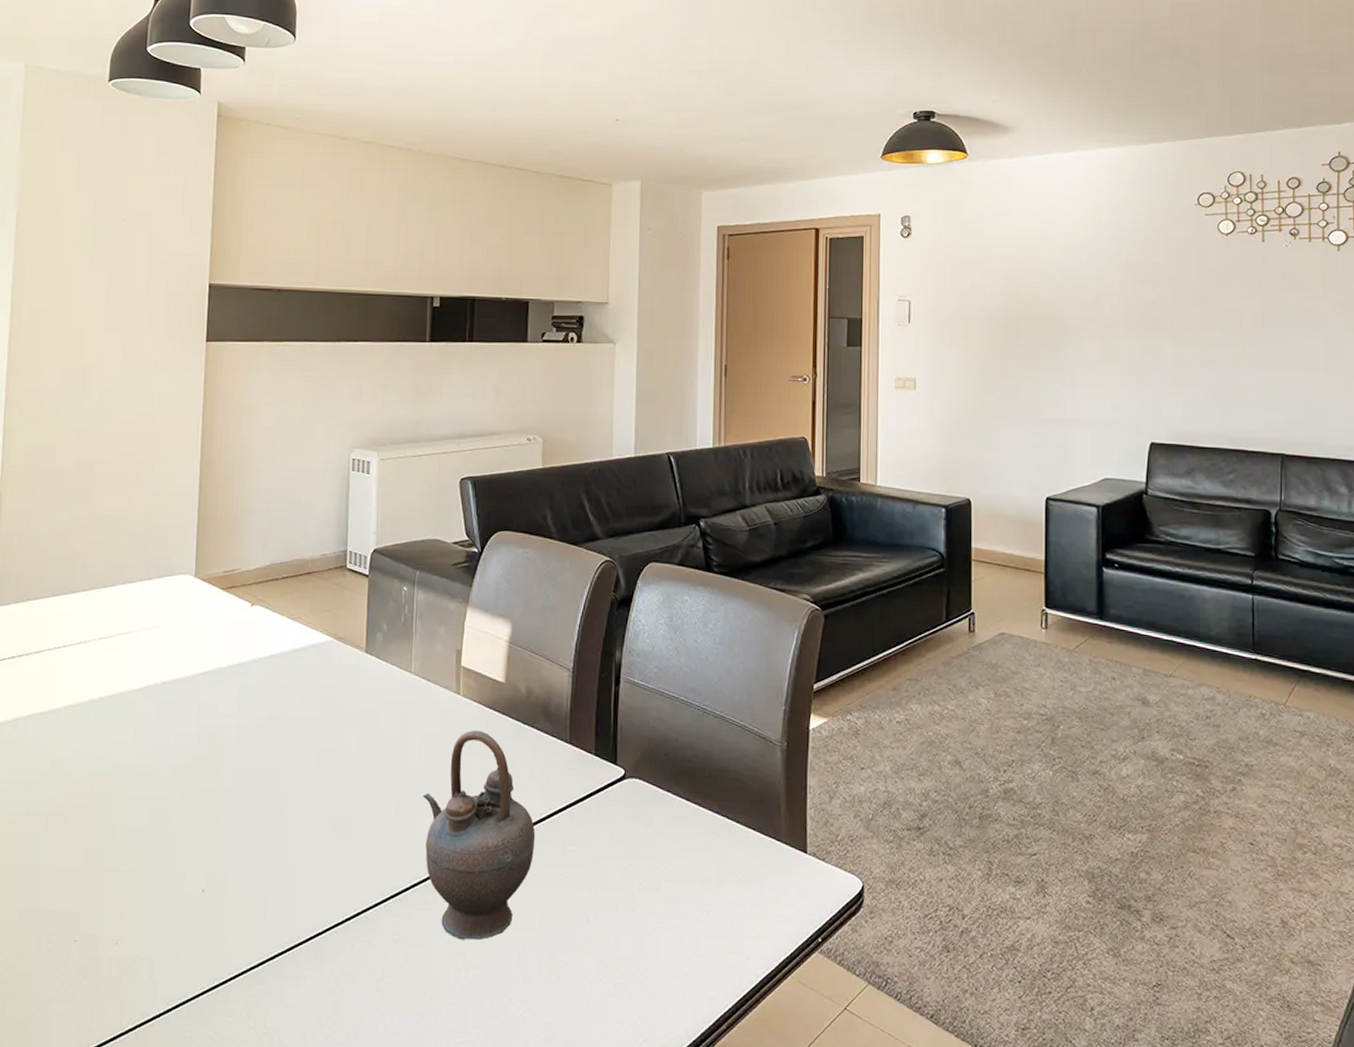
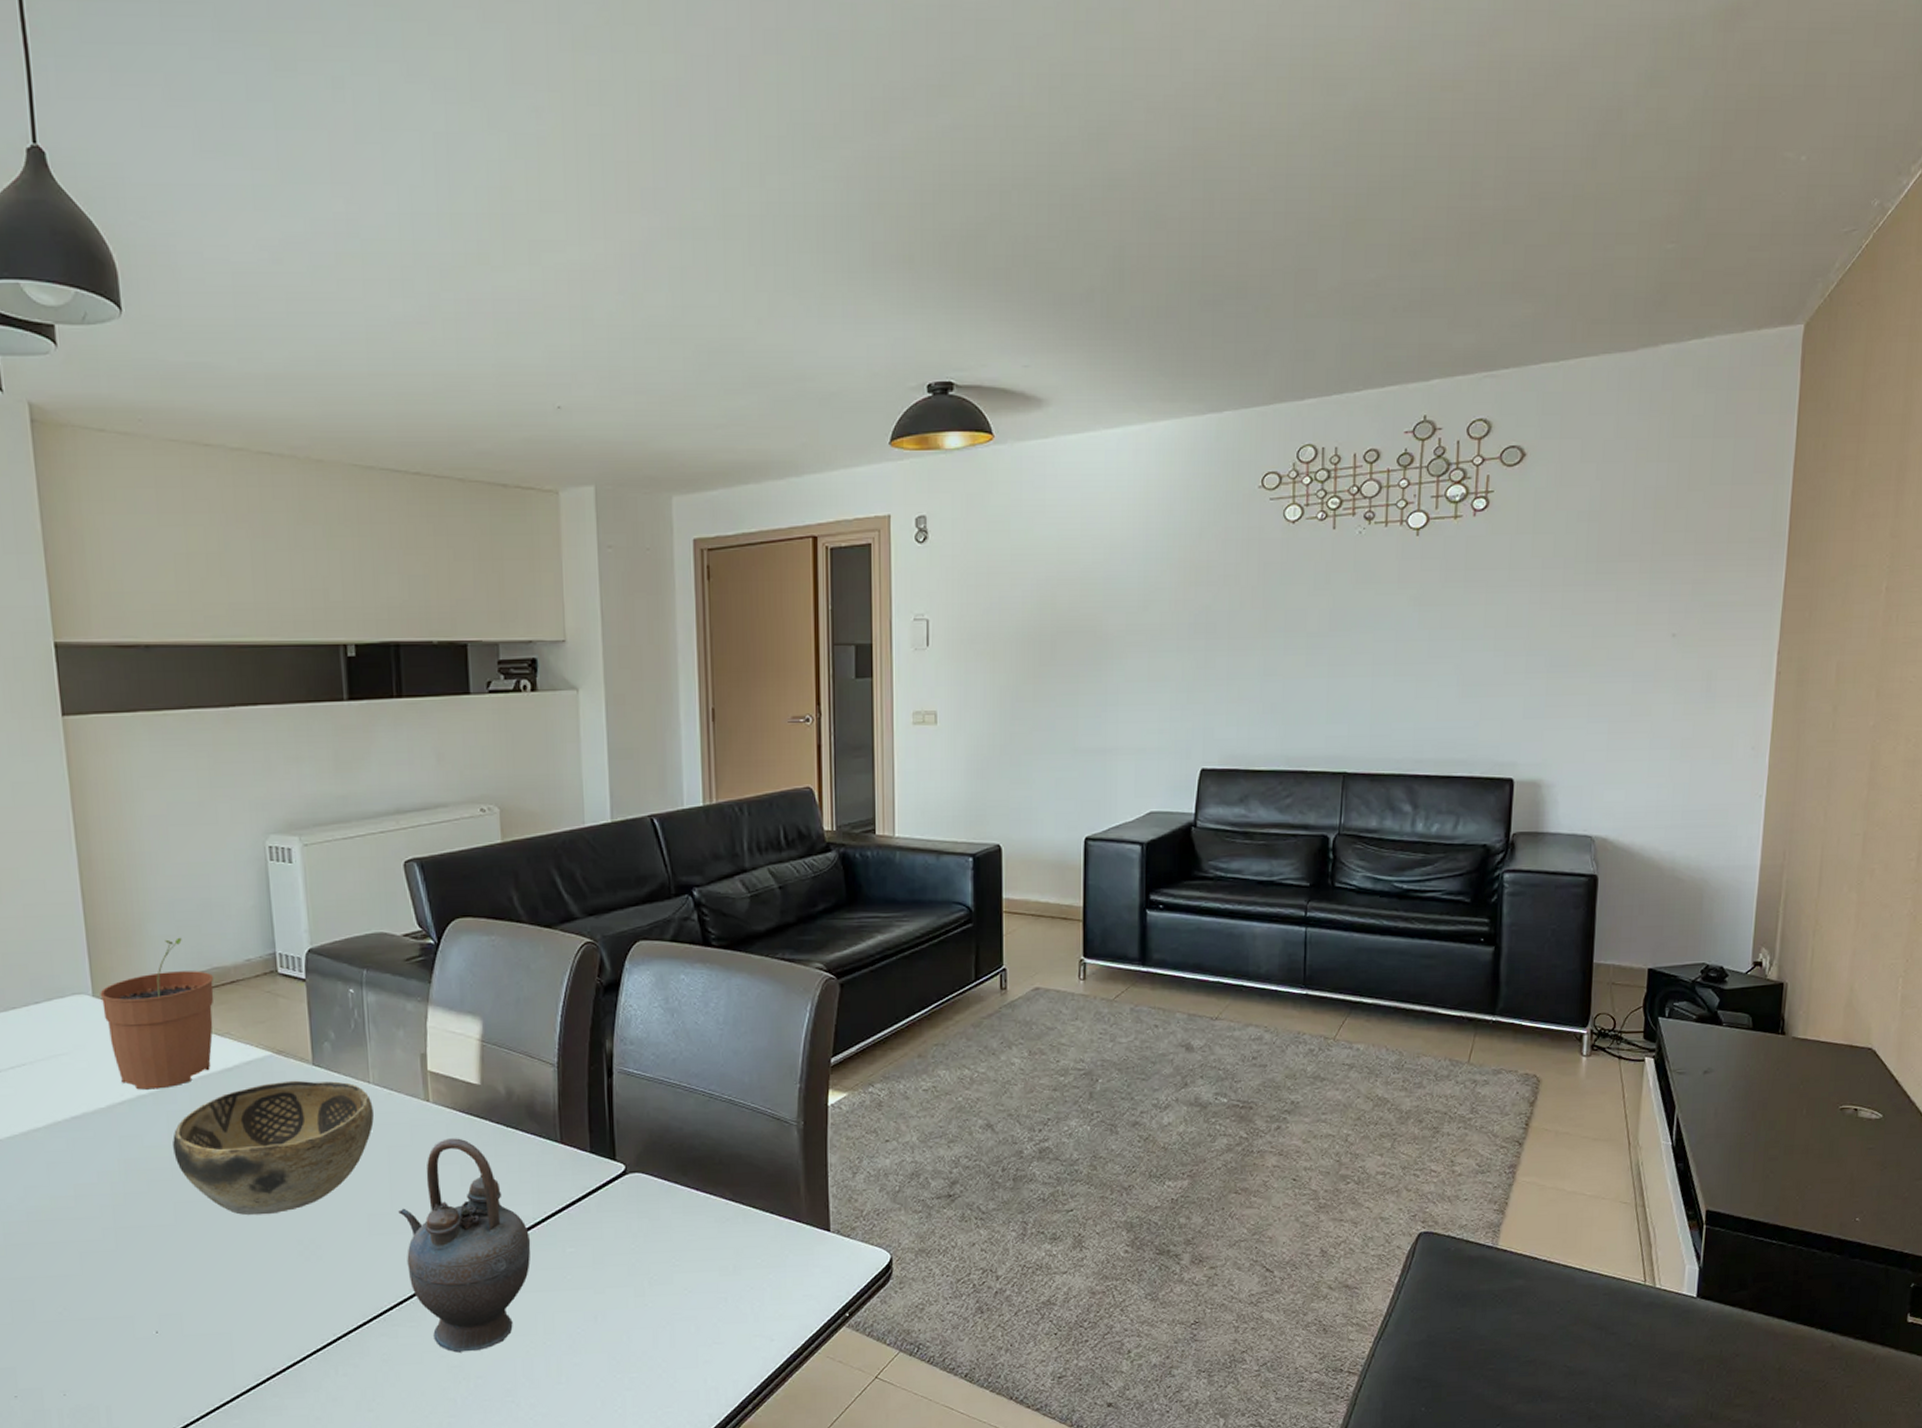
plant pot: none [201,531,295,663] -> present [100,937,214,1090]
decorative bowl: none [240,665,412,788] -> present [173,1080,374,1216]

